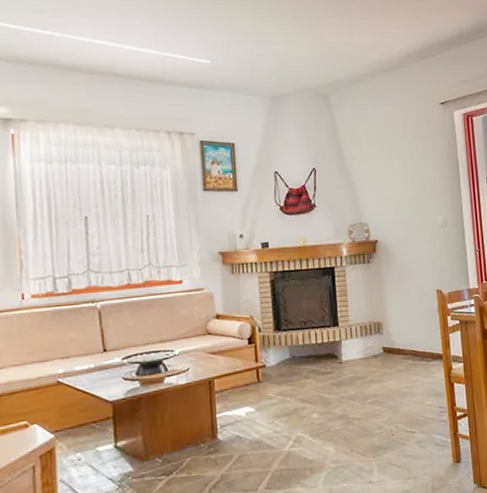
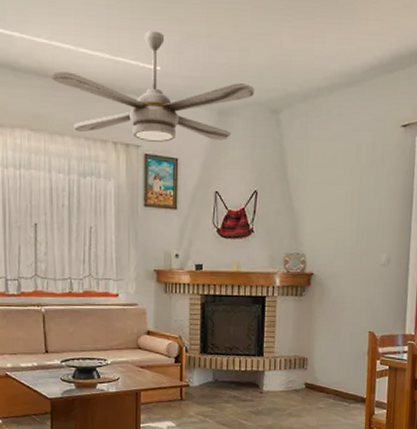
ceiling fan: none [95,29,304,129] -> present [50,31,255,142]

